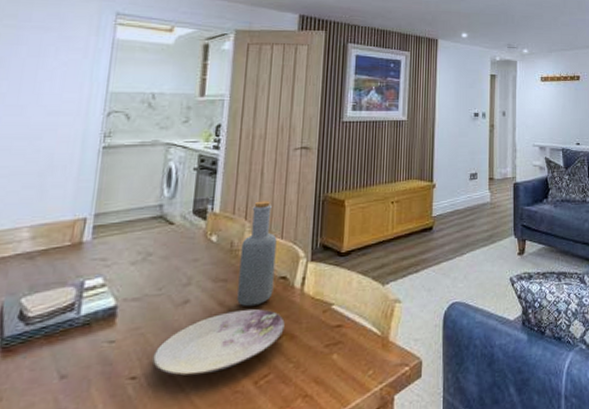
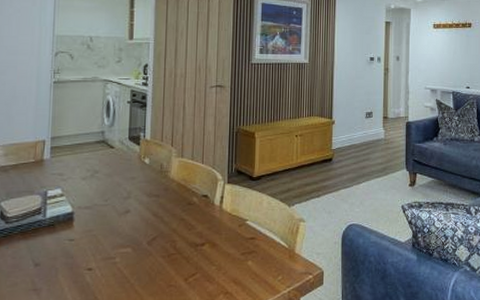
plate: present [151,308,285,376] -> none [103,220,208,271]
bottle: present [237,200,277,307] -> none [168,131,199,219]

